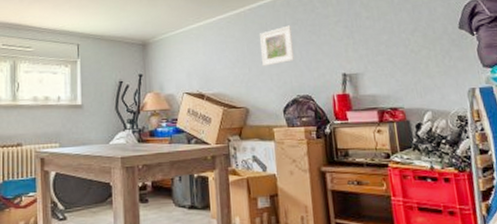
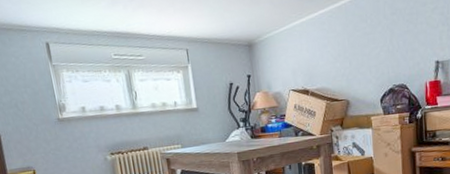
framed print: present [260,25,294,66] -> none [360,15,392,59]

